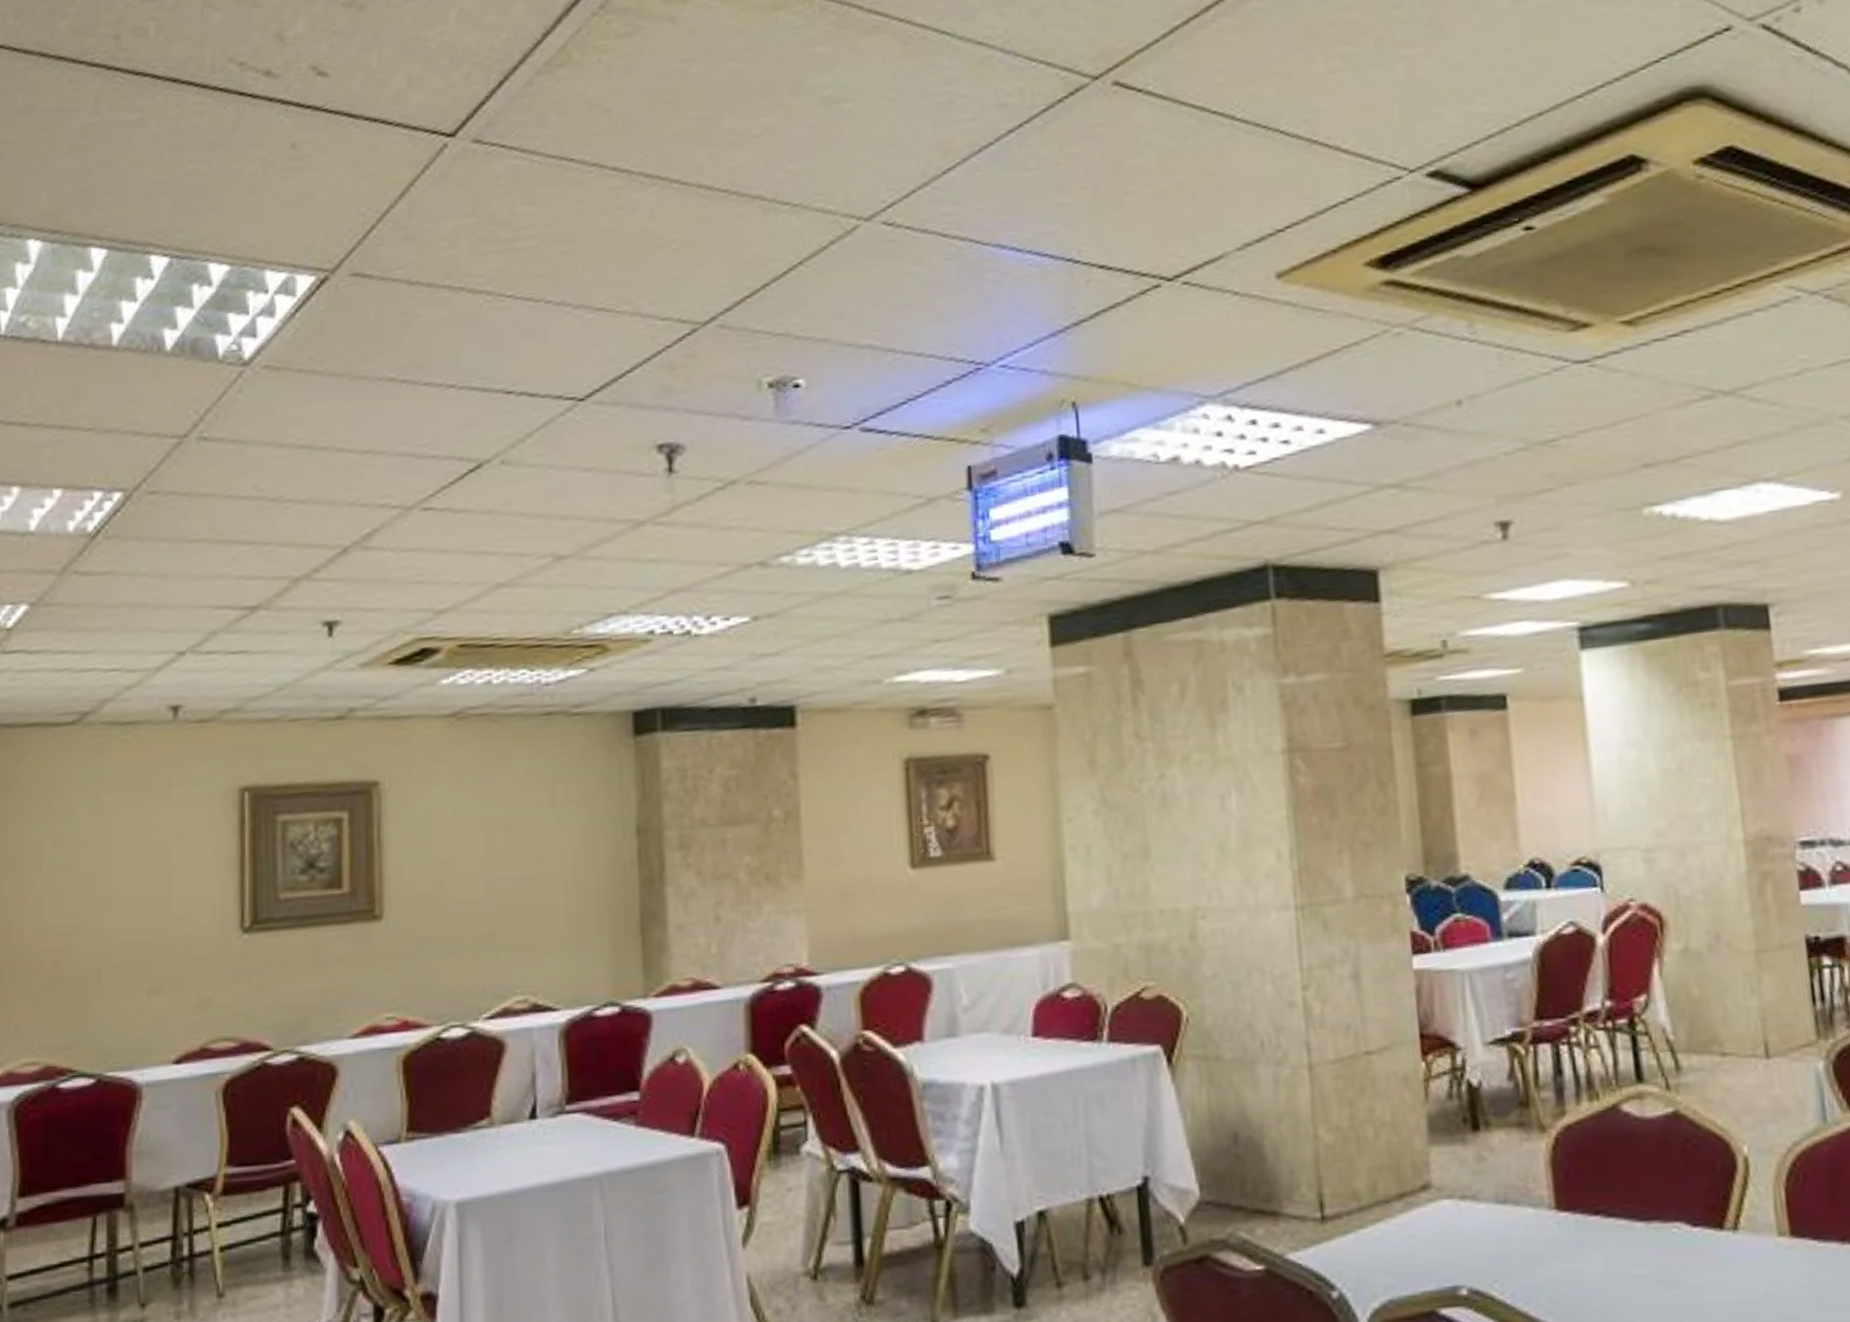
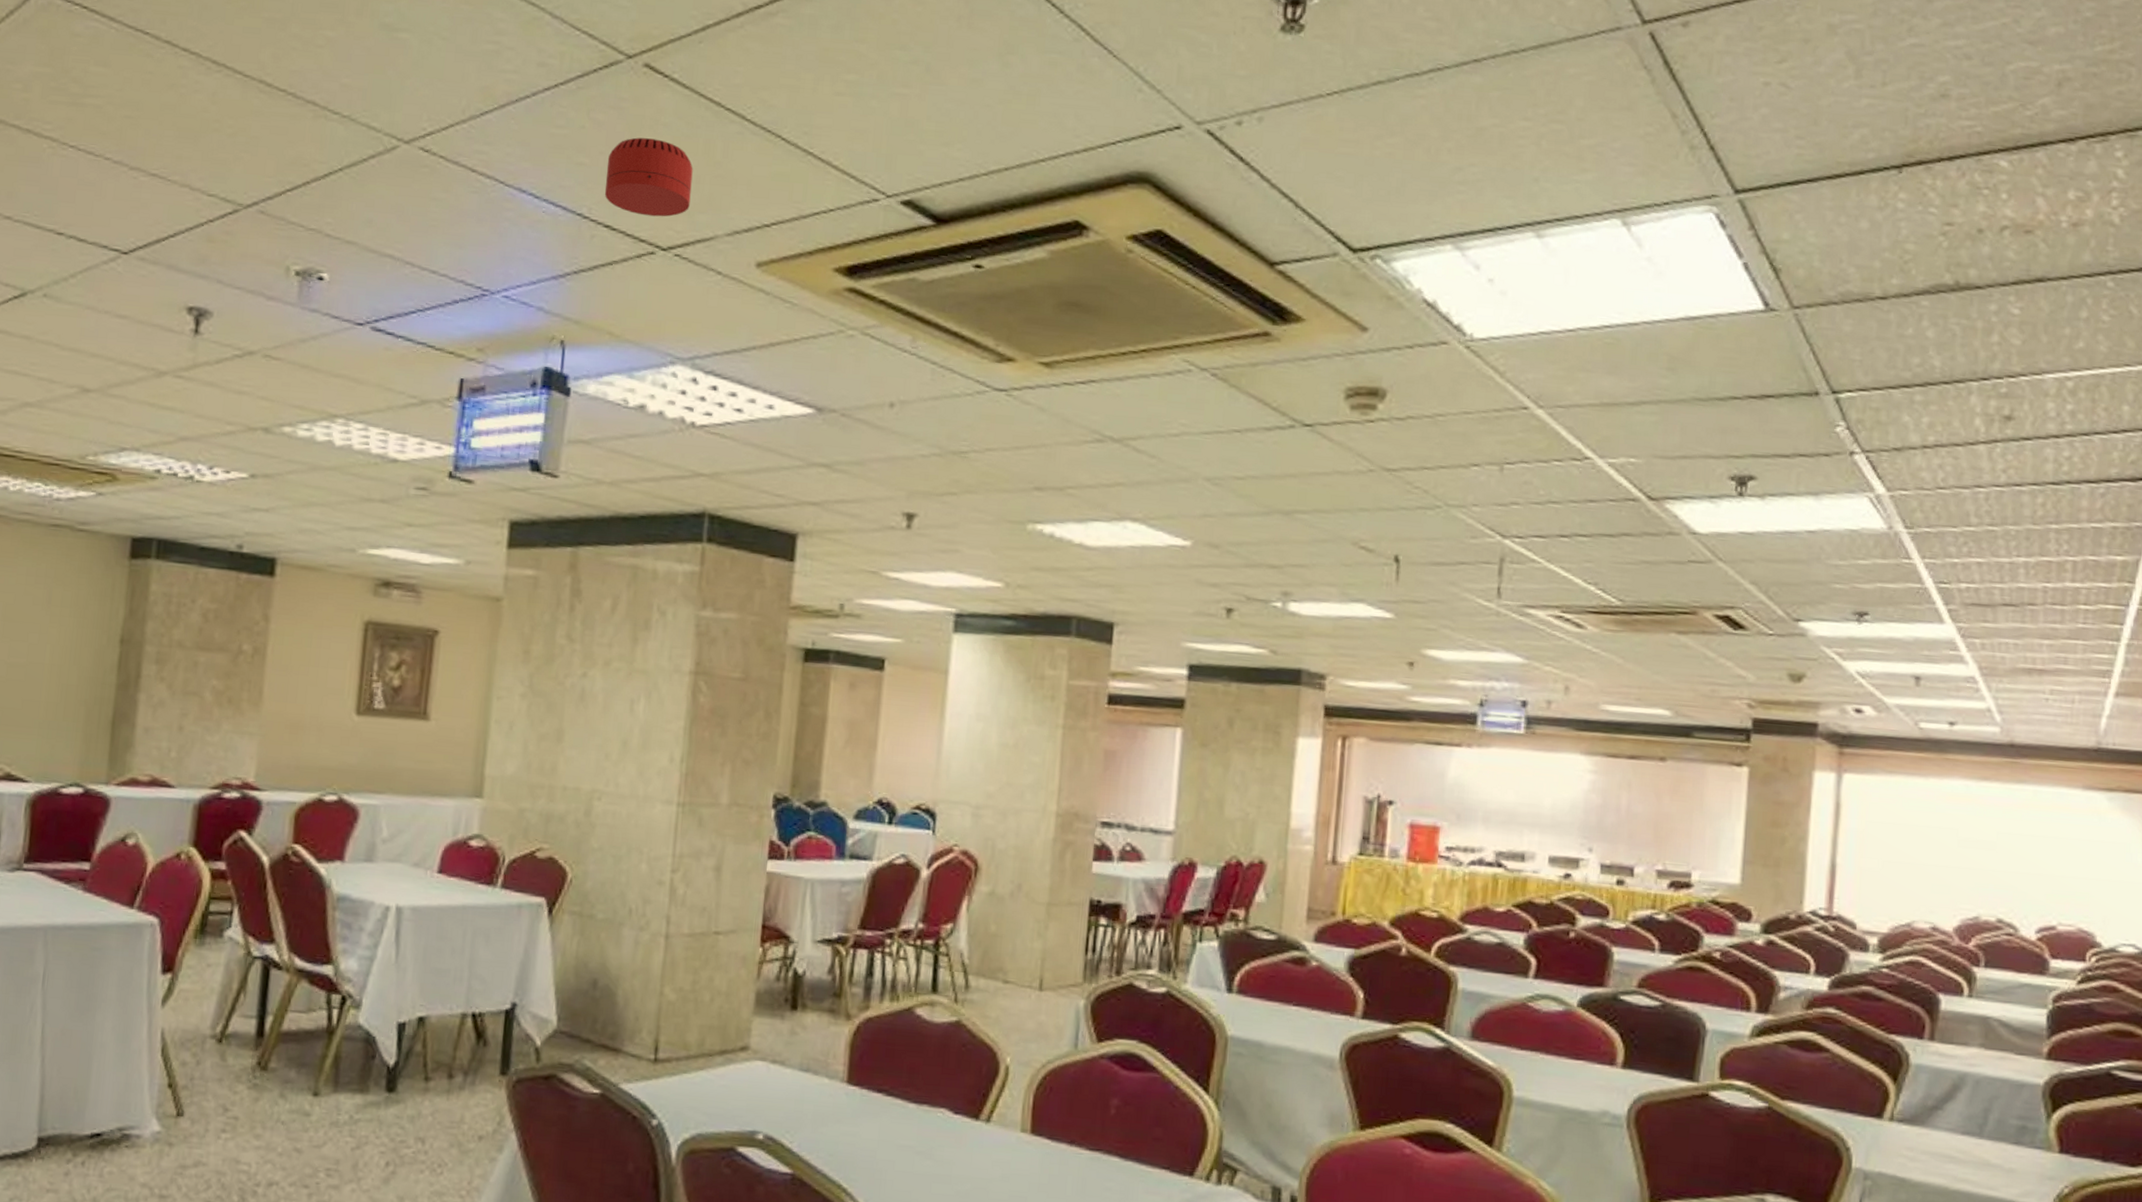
smoke detector: none [1090,160,1191,247] -> present [604,137,693,217]

